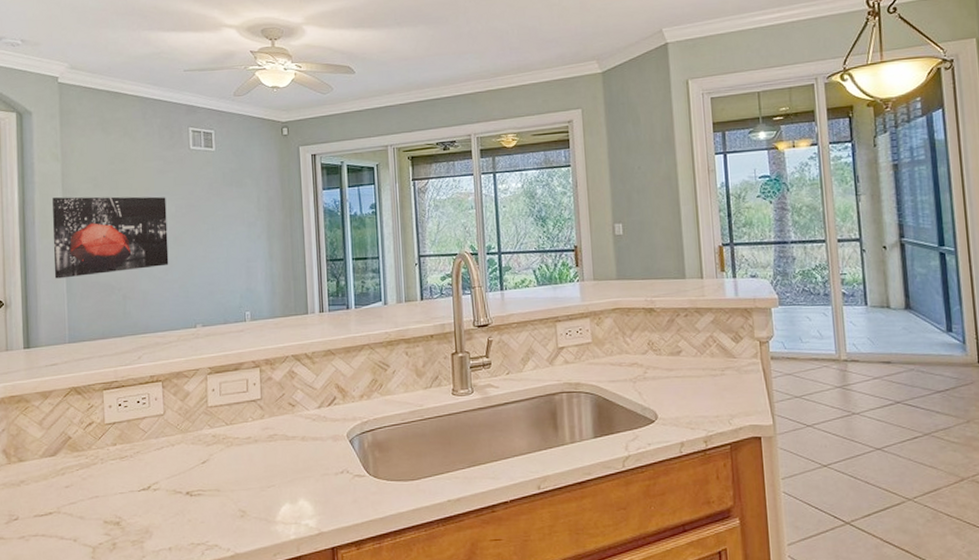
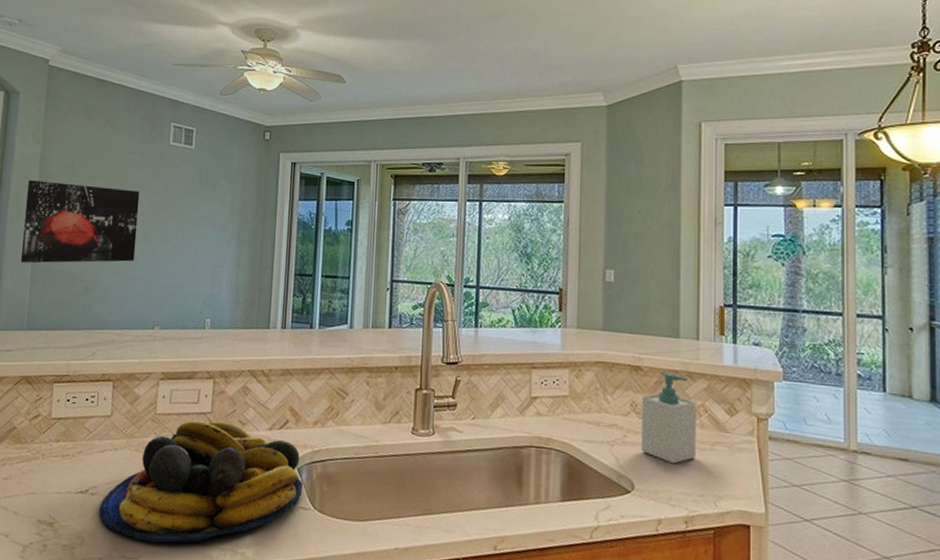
fruit bowl: none [163,407,356,527] -> present [99,420,302,543]
soap bottle: none [656,310,709,392] -> present [640,371,696,464]

